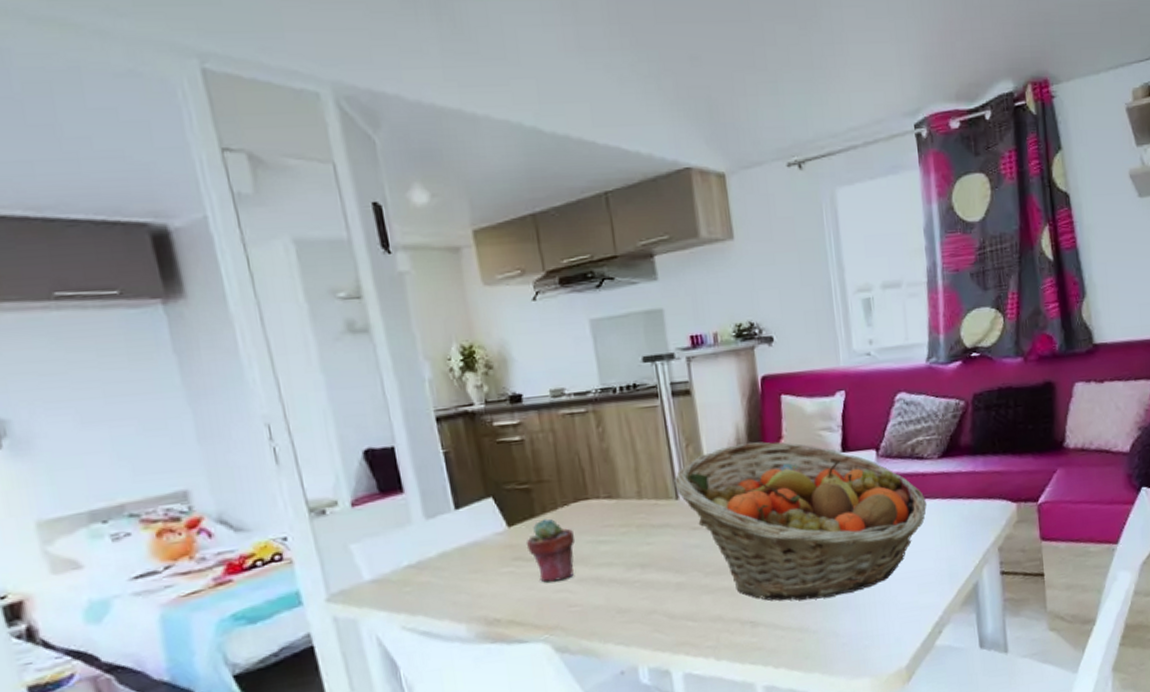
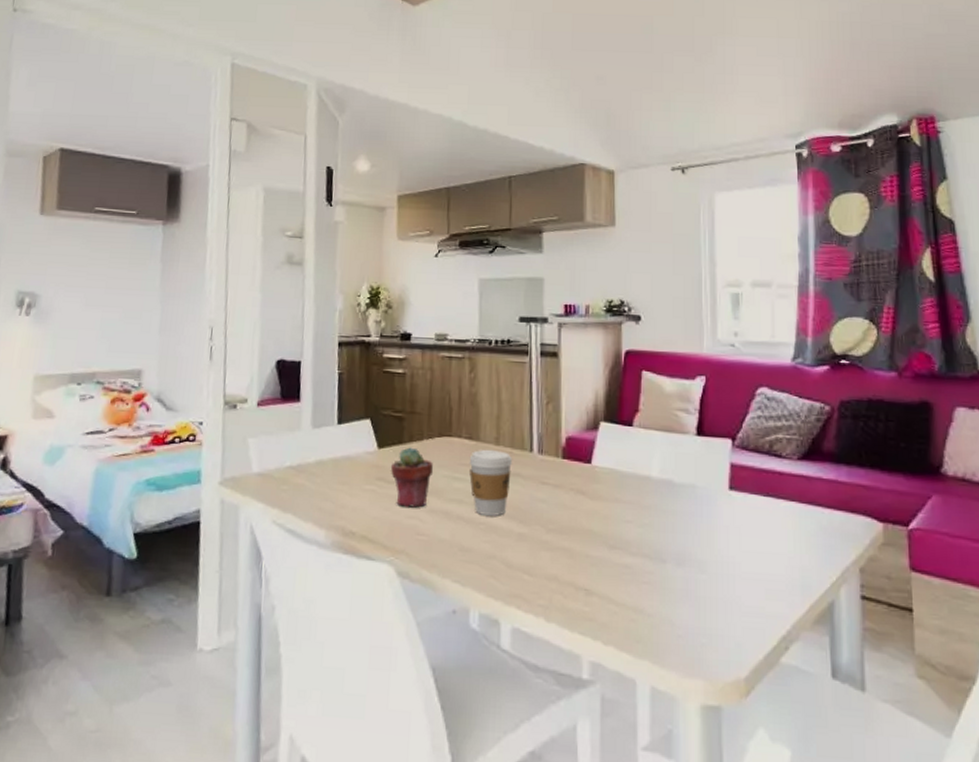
coffee cup: none [611,504,661,574] -> present [469,449,512,516]
fruit basket: present [674,441,927,601] -> none [531,409,782,582]

